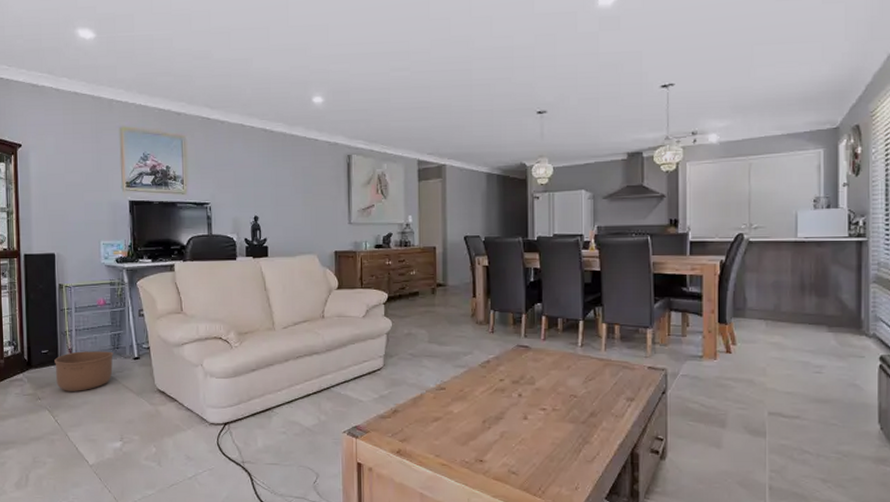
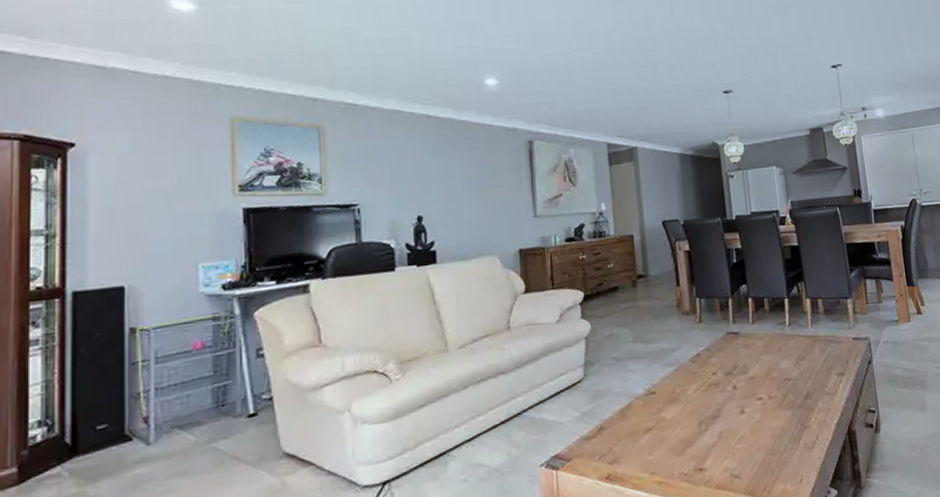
basket: present [54,351,113,391] -> none [118,411,216,480]

